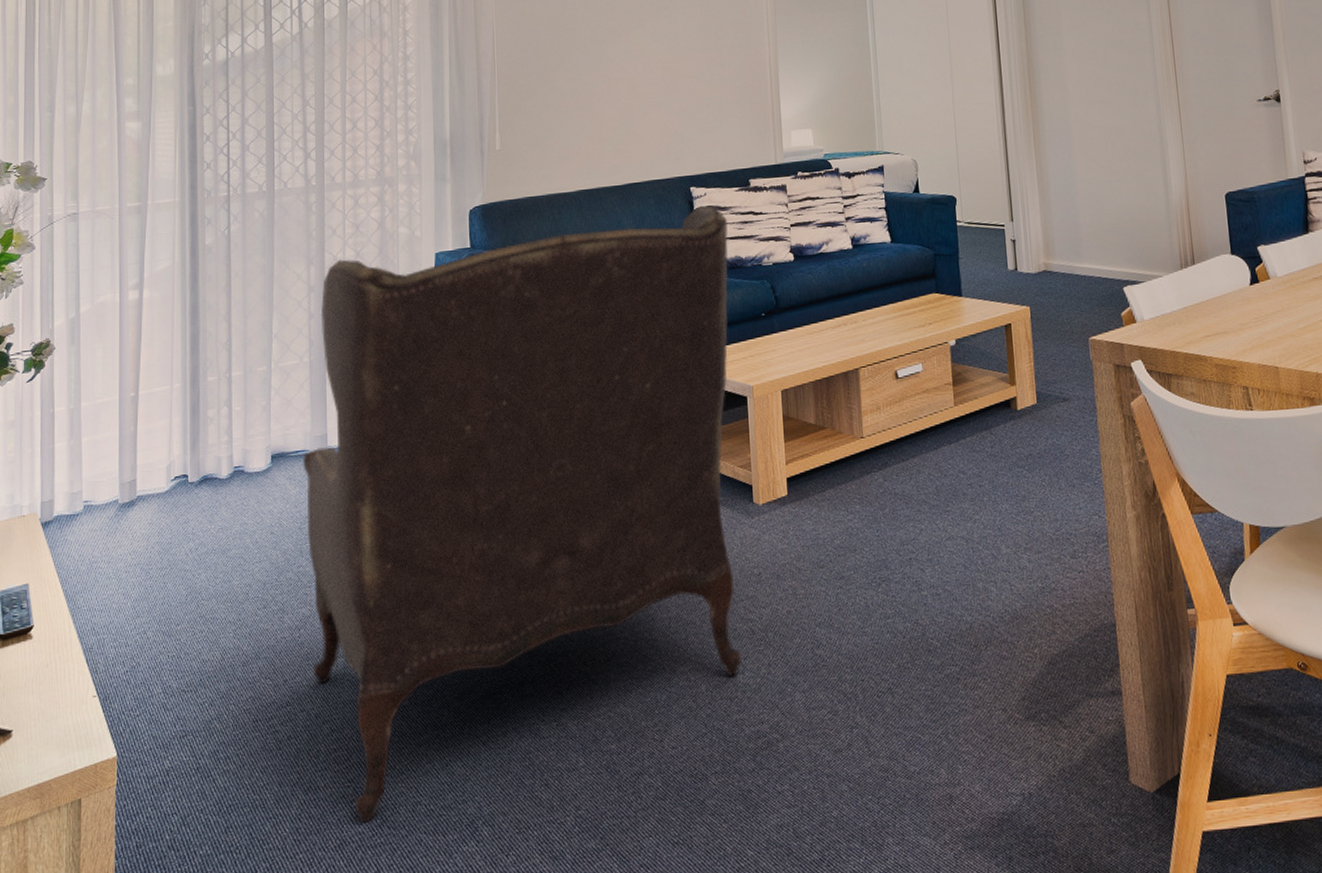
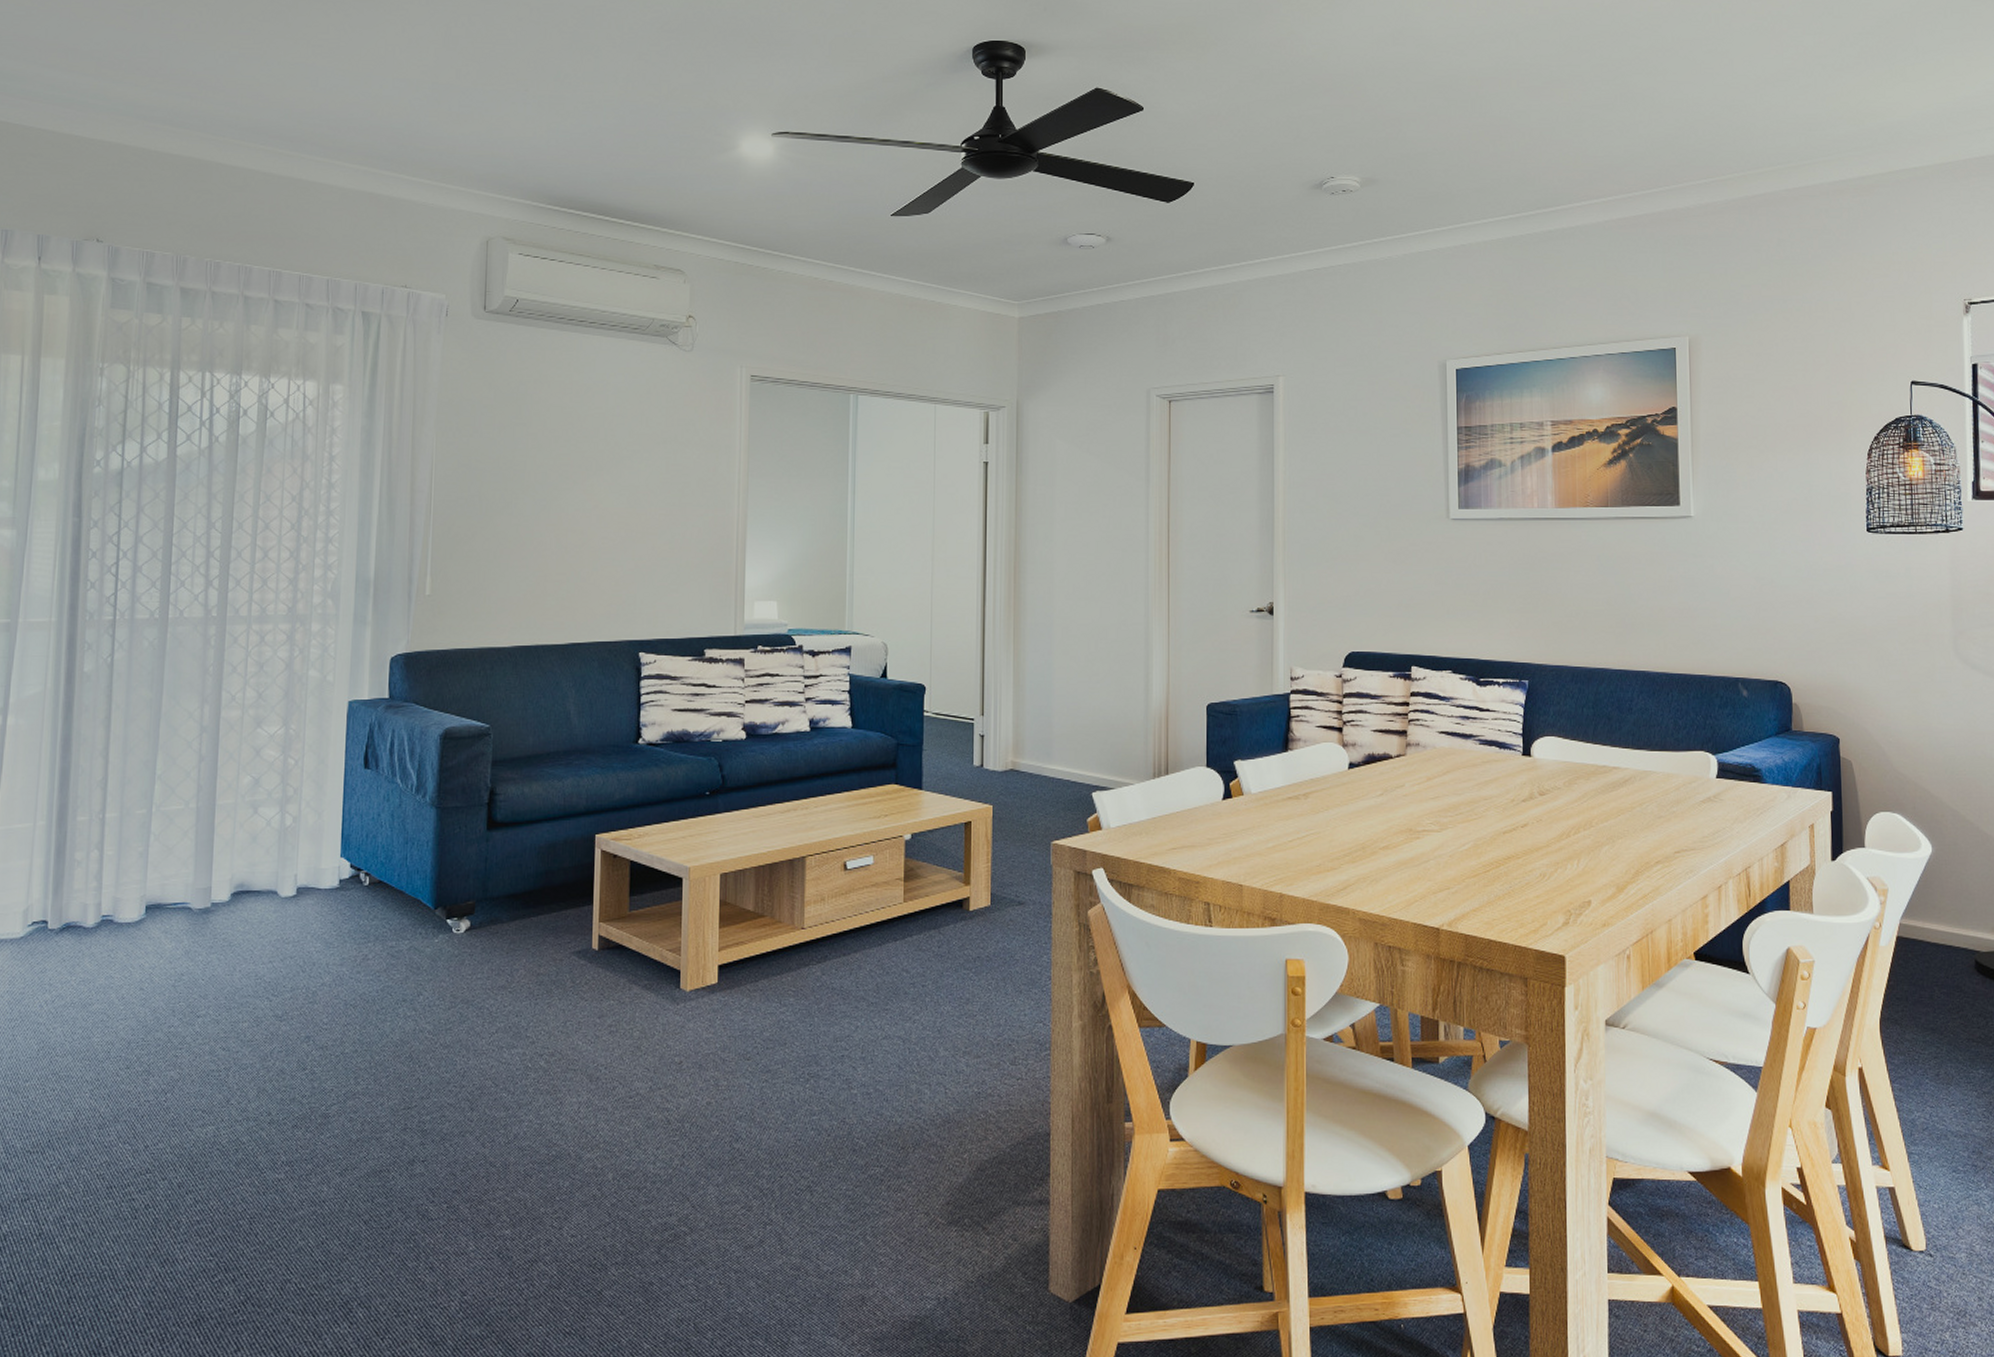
armchair: present [302,205,742,823] -> none [178,672,677,1300]

